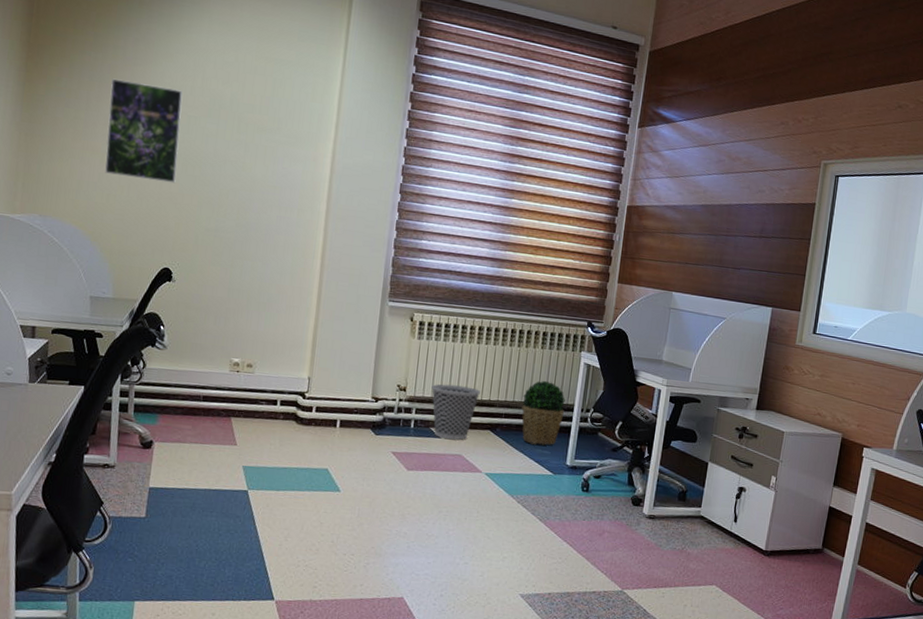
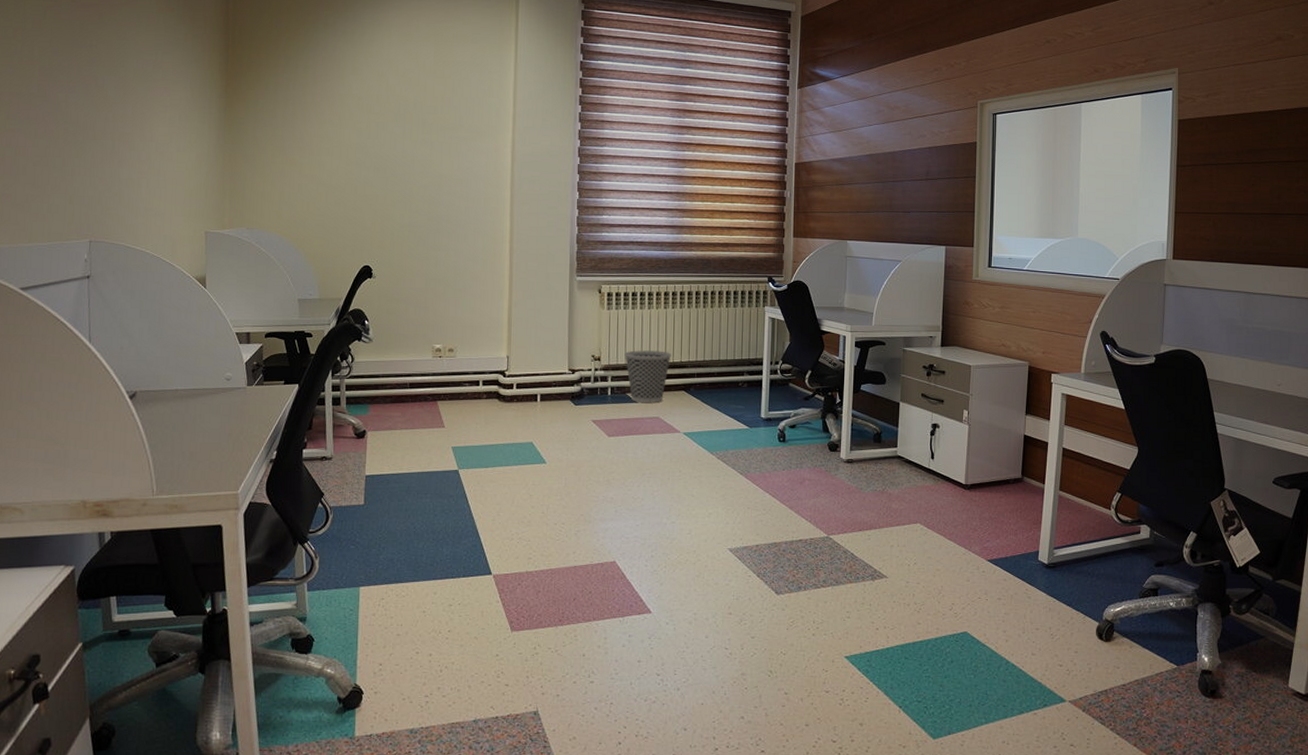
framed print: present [105,78,183,183] -> none [303,95,370,186]
potted plant: present [521,380,565,445] -> none [712,337,754,401]

